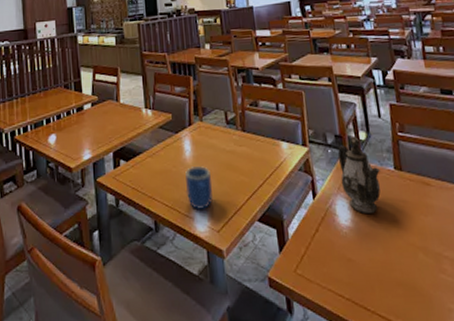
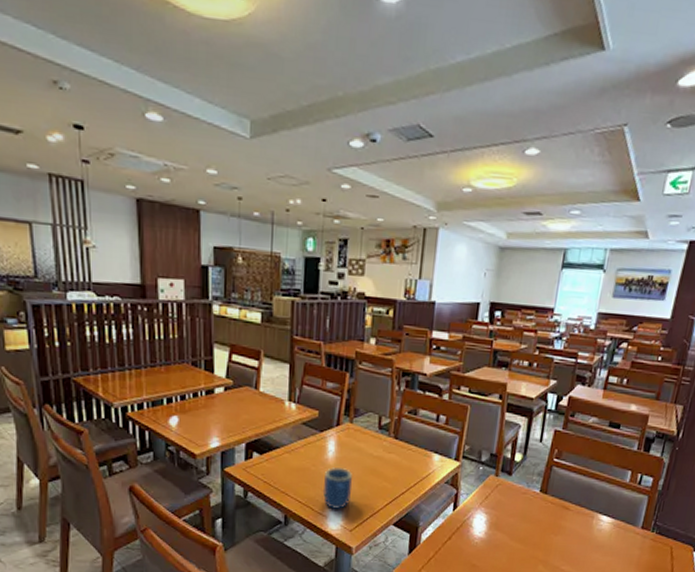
teapot: present [337,137,381,213] -> none [484,457,526,528]

